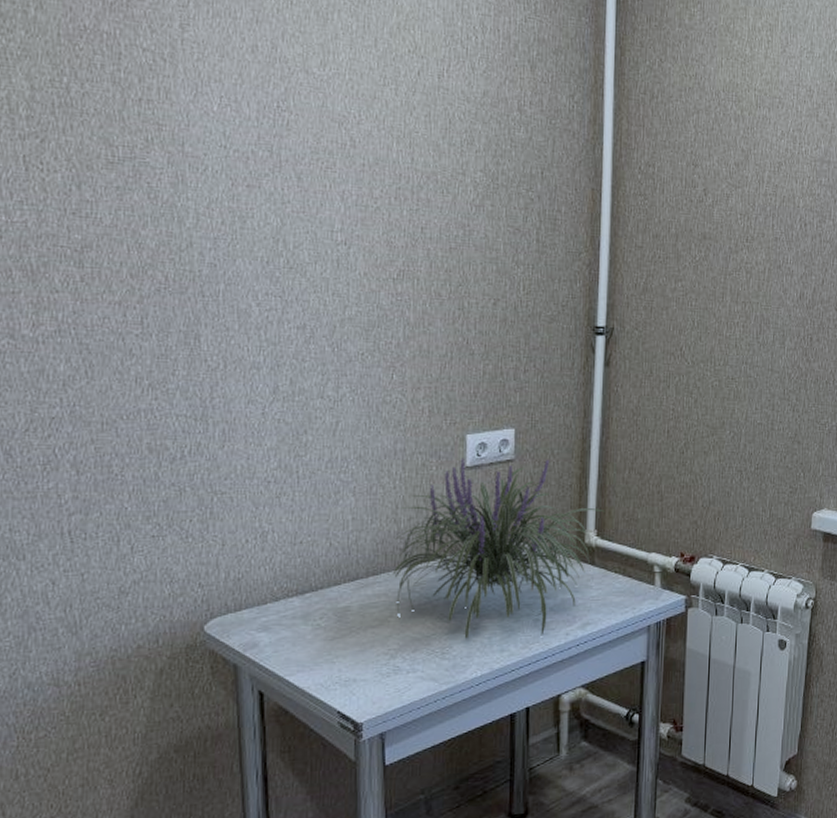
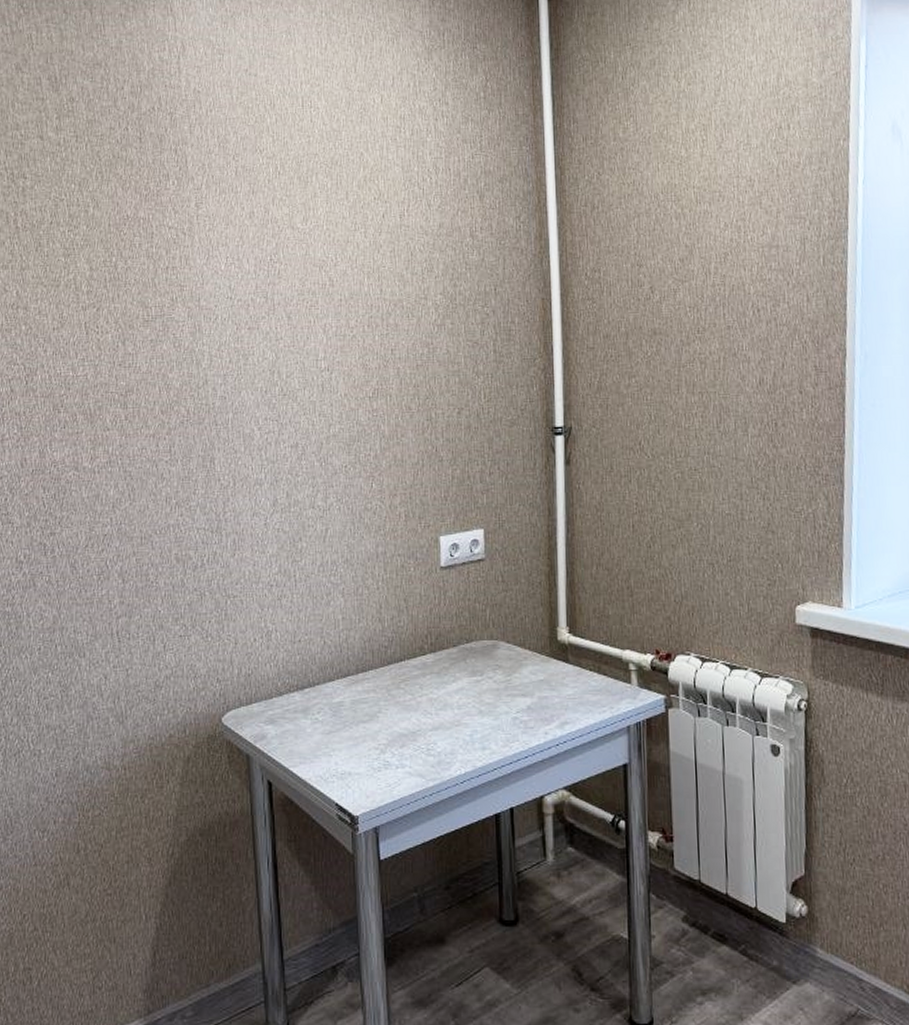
plant: present [392,458,605,639] -> none [379,557,576,736]

